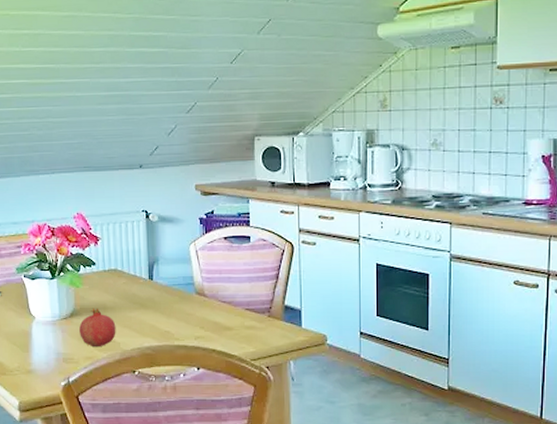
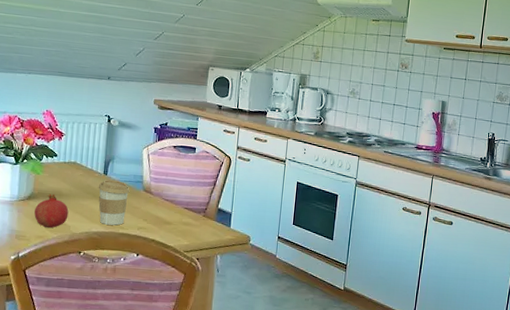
coffee cup: none [144,285,181,337] -> present [98,180,130,226]

